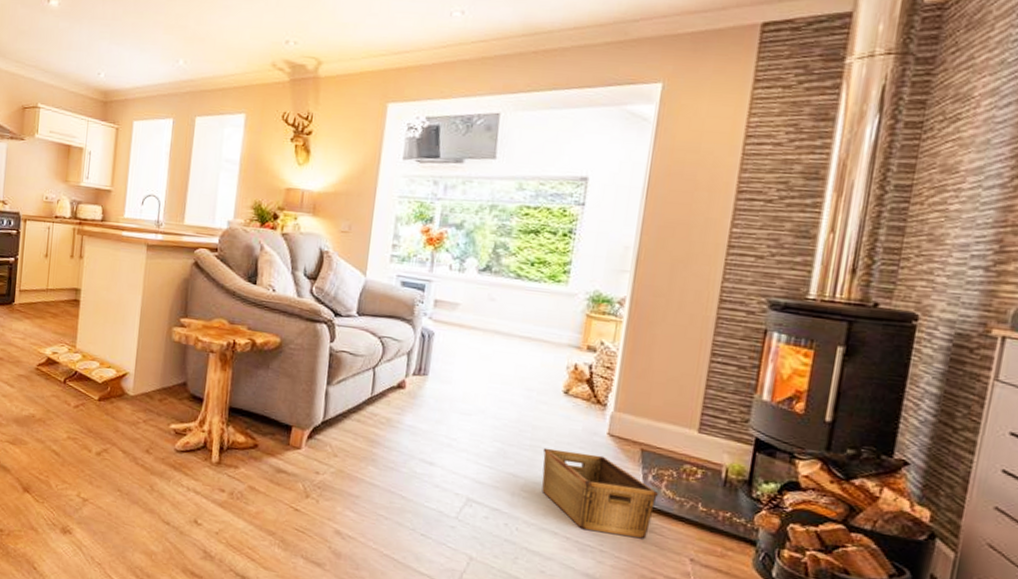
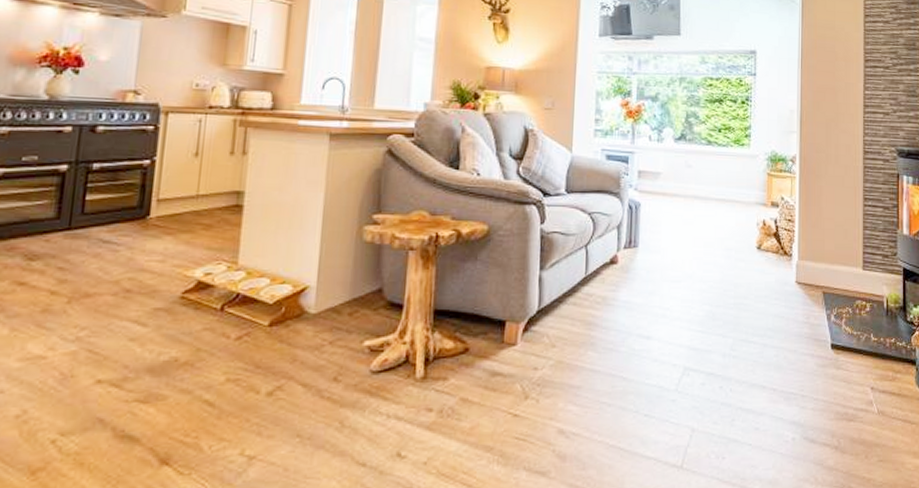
hamper: present [542,447,658,540] -> none [745,303,840,379]

